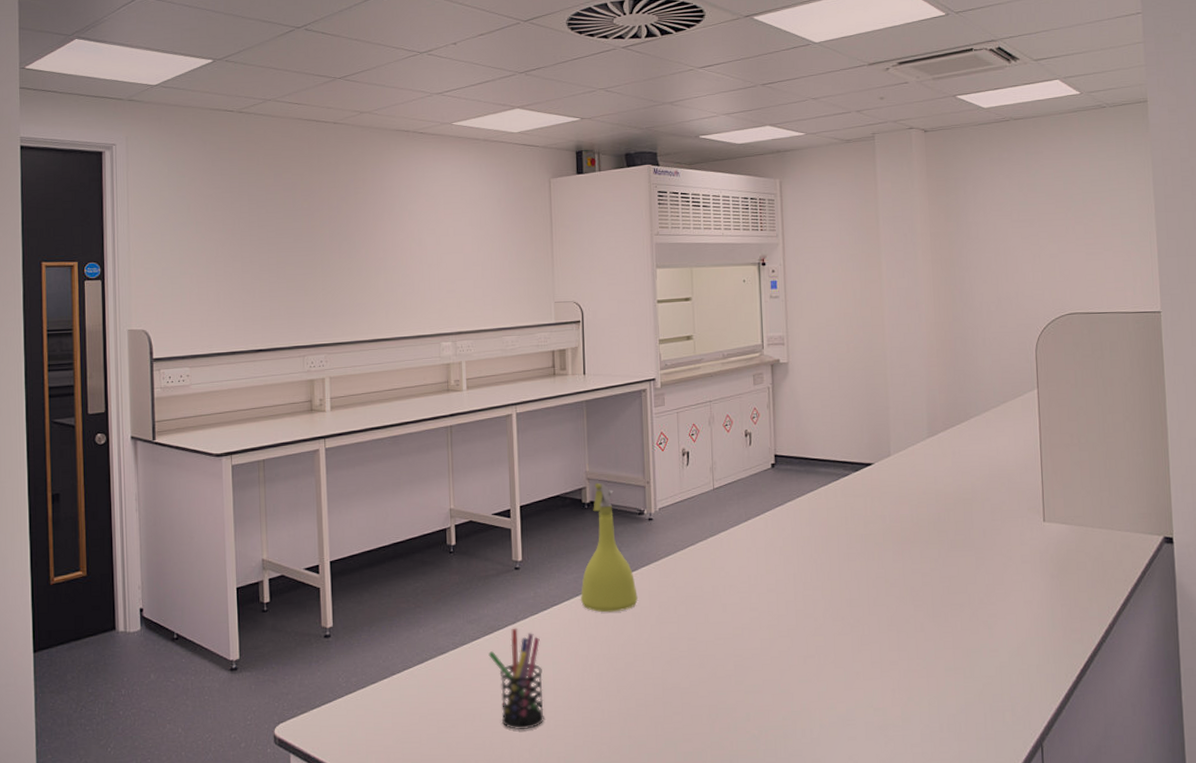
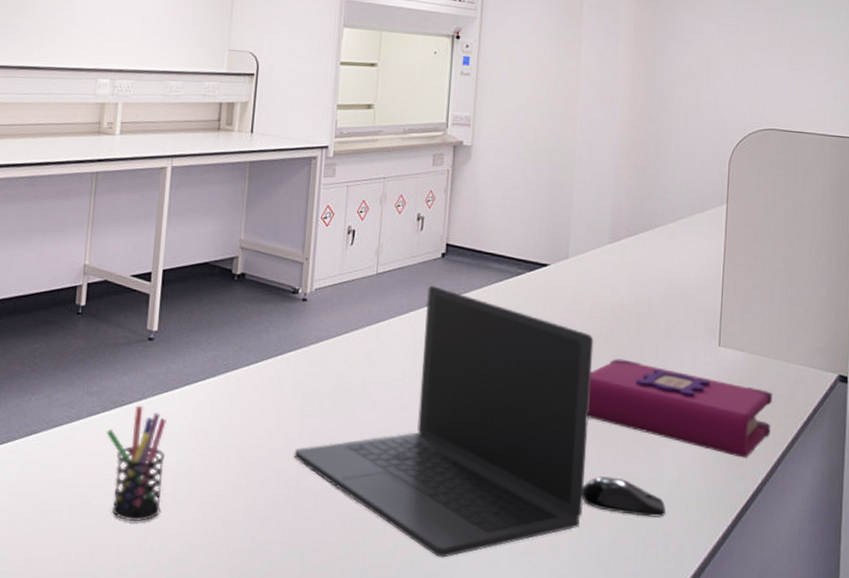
spray bottle: present [580,482,638,613] -> none [216,253,281,399]
laptop: none [657,494,930,738] -> present [294,286,594,558]
book: none [923,543,1103,623] -> present [587,358,772,458]
computer mouse: none [927,651,1009,685] -> present [582,476,666,517]

